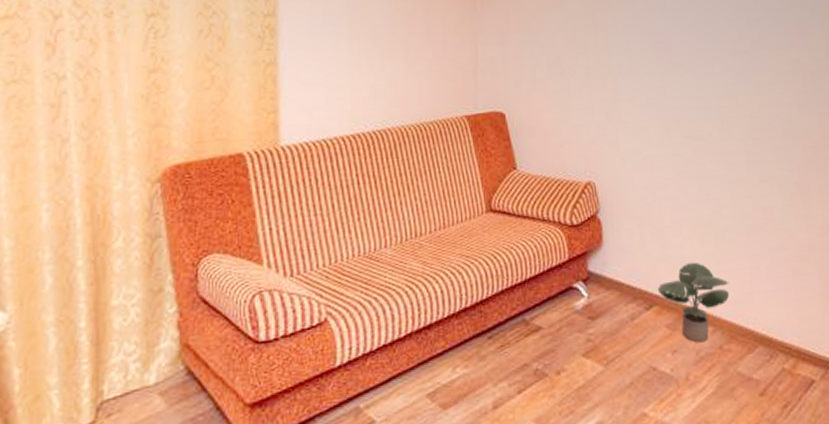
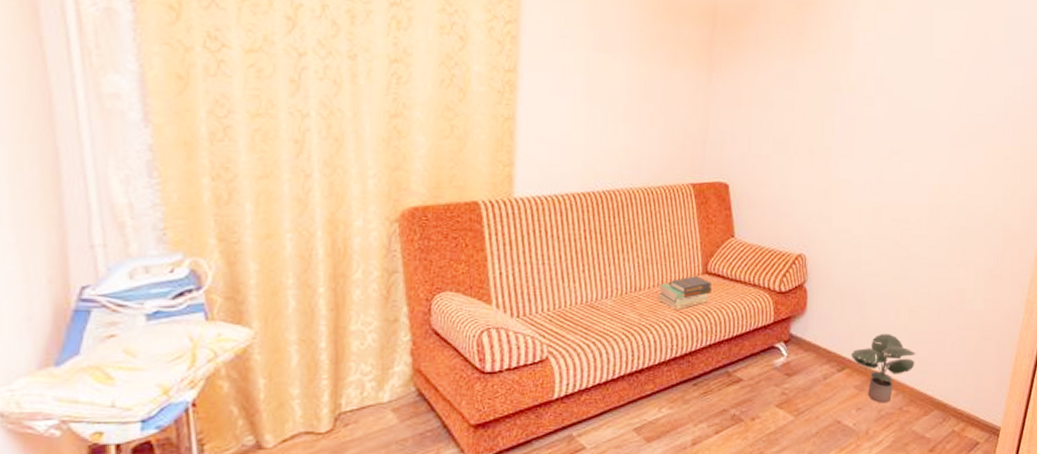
books: none [441,215,499,255] -> present [658,276,713,310]

